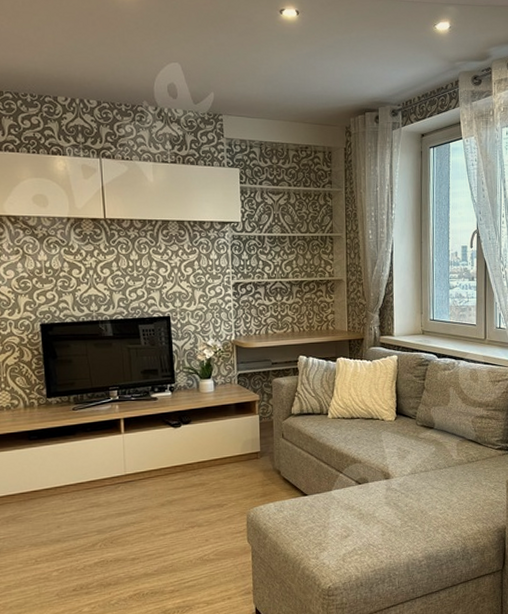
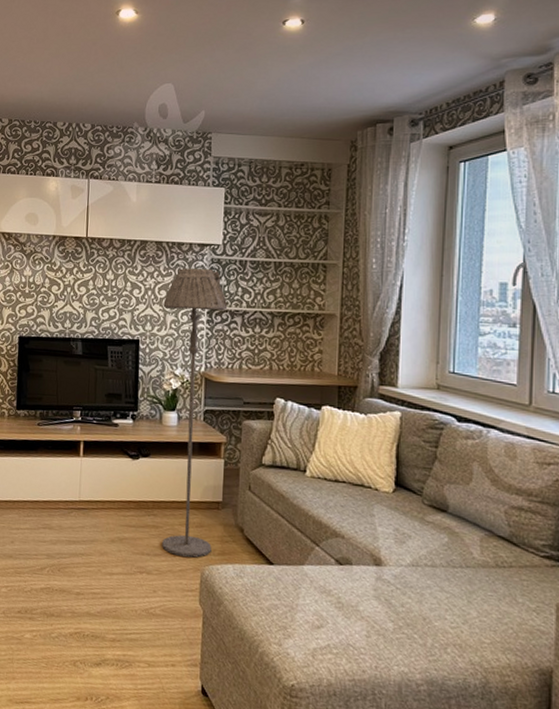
floor lamp: none [190,244,254,506] -> present [162,268,228,558]

